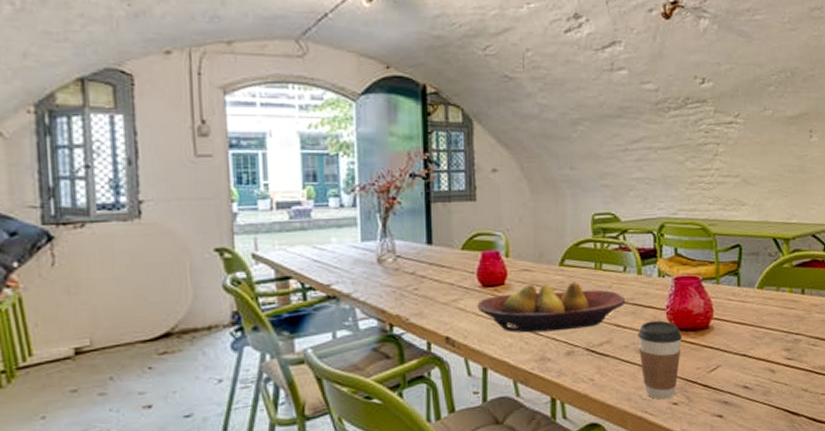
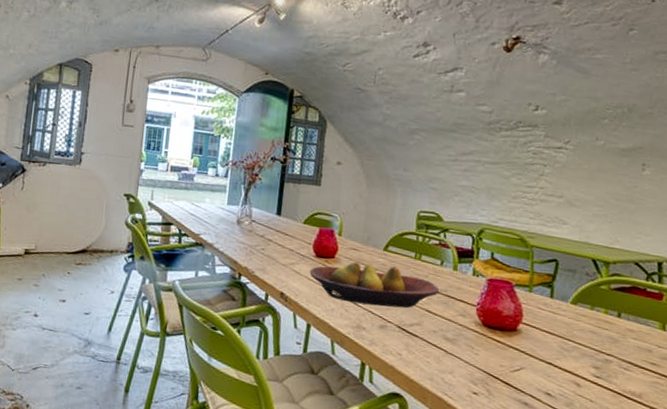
coffee cup: present [638,320,682,400] -> none [446,313,489,388]

